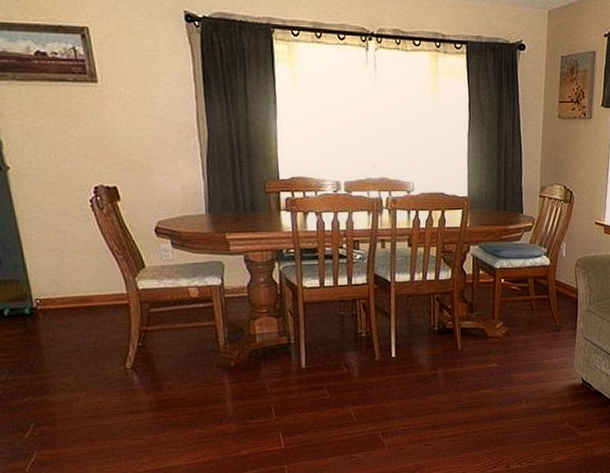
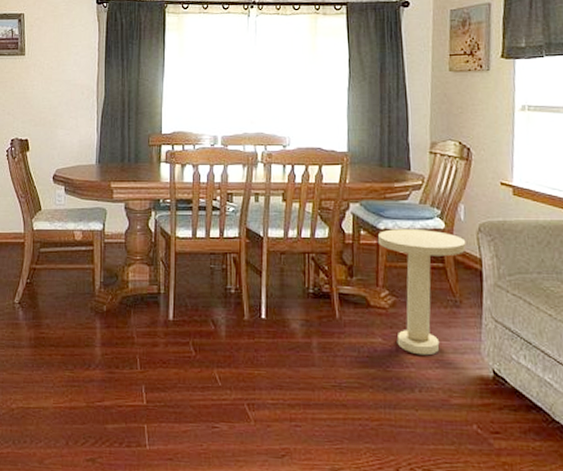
side table: none [494,266,566,374] -> present [377,229,466,356]

